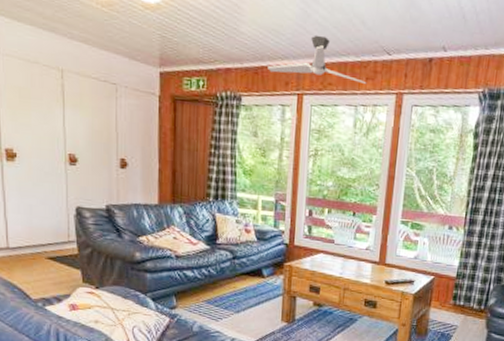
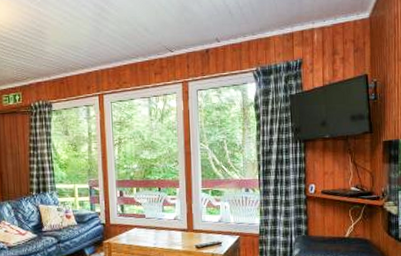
ceiling fan: present [268,35,367,85] -> none [71,45,156,81]

